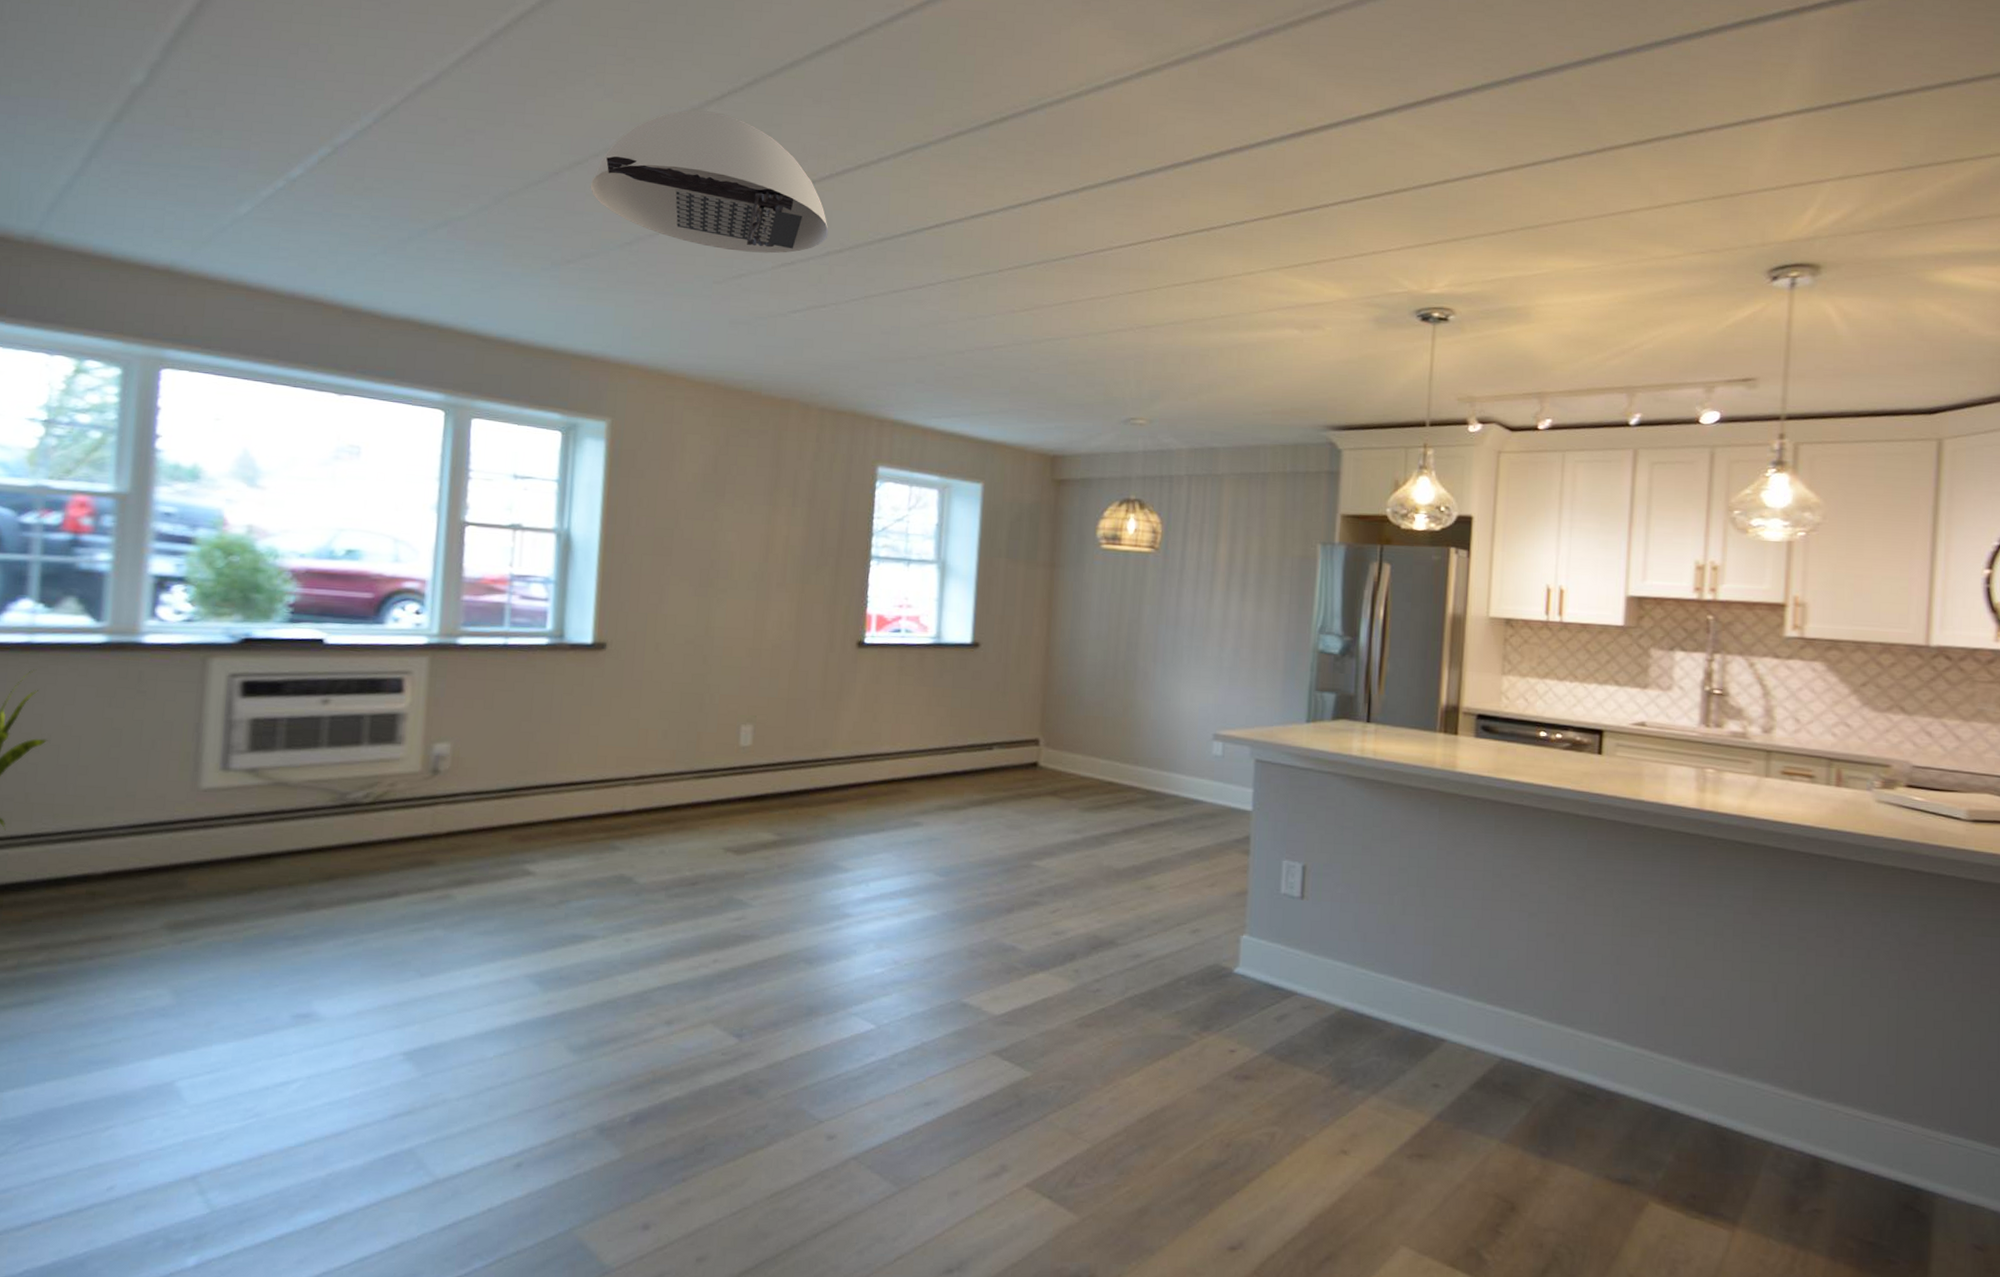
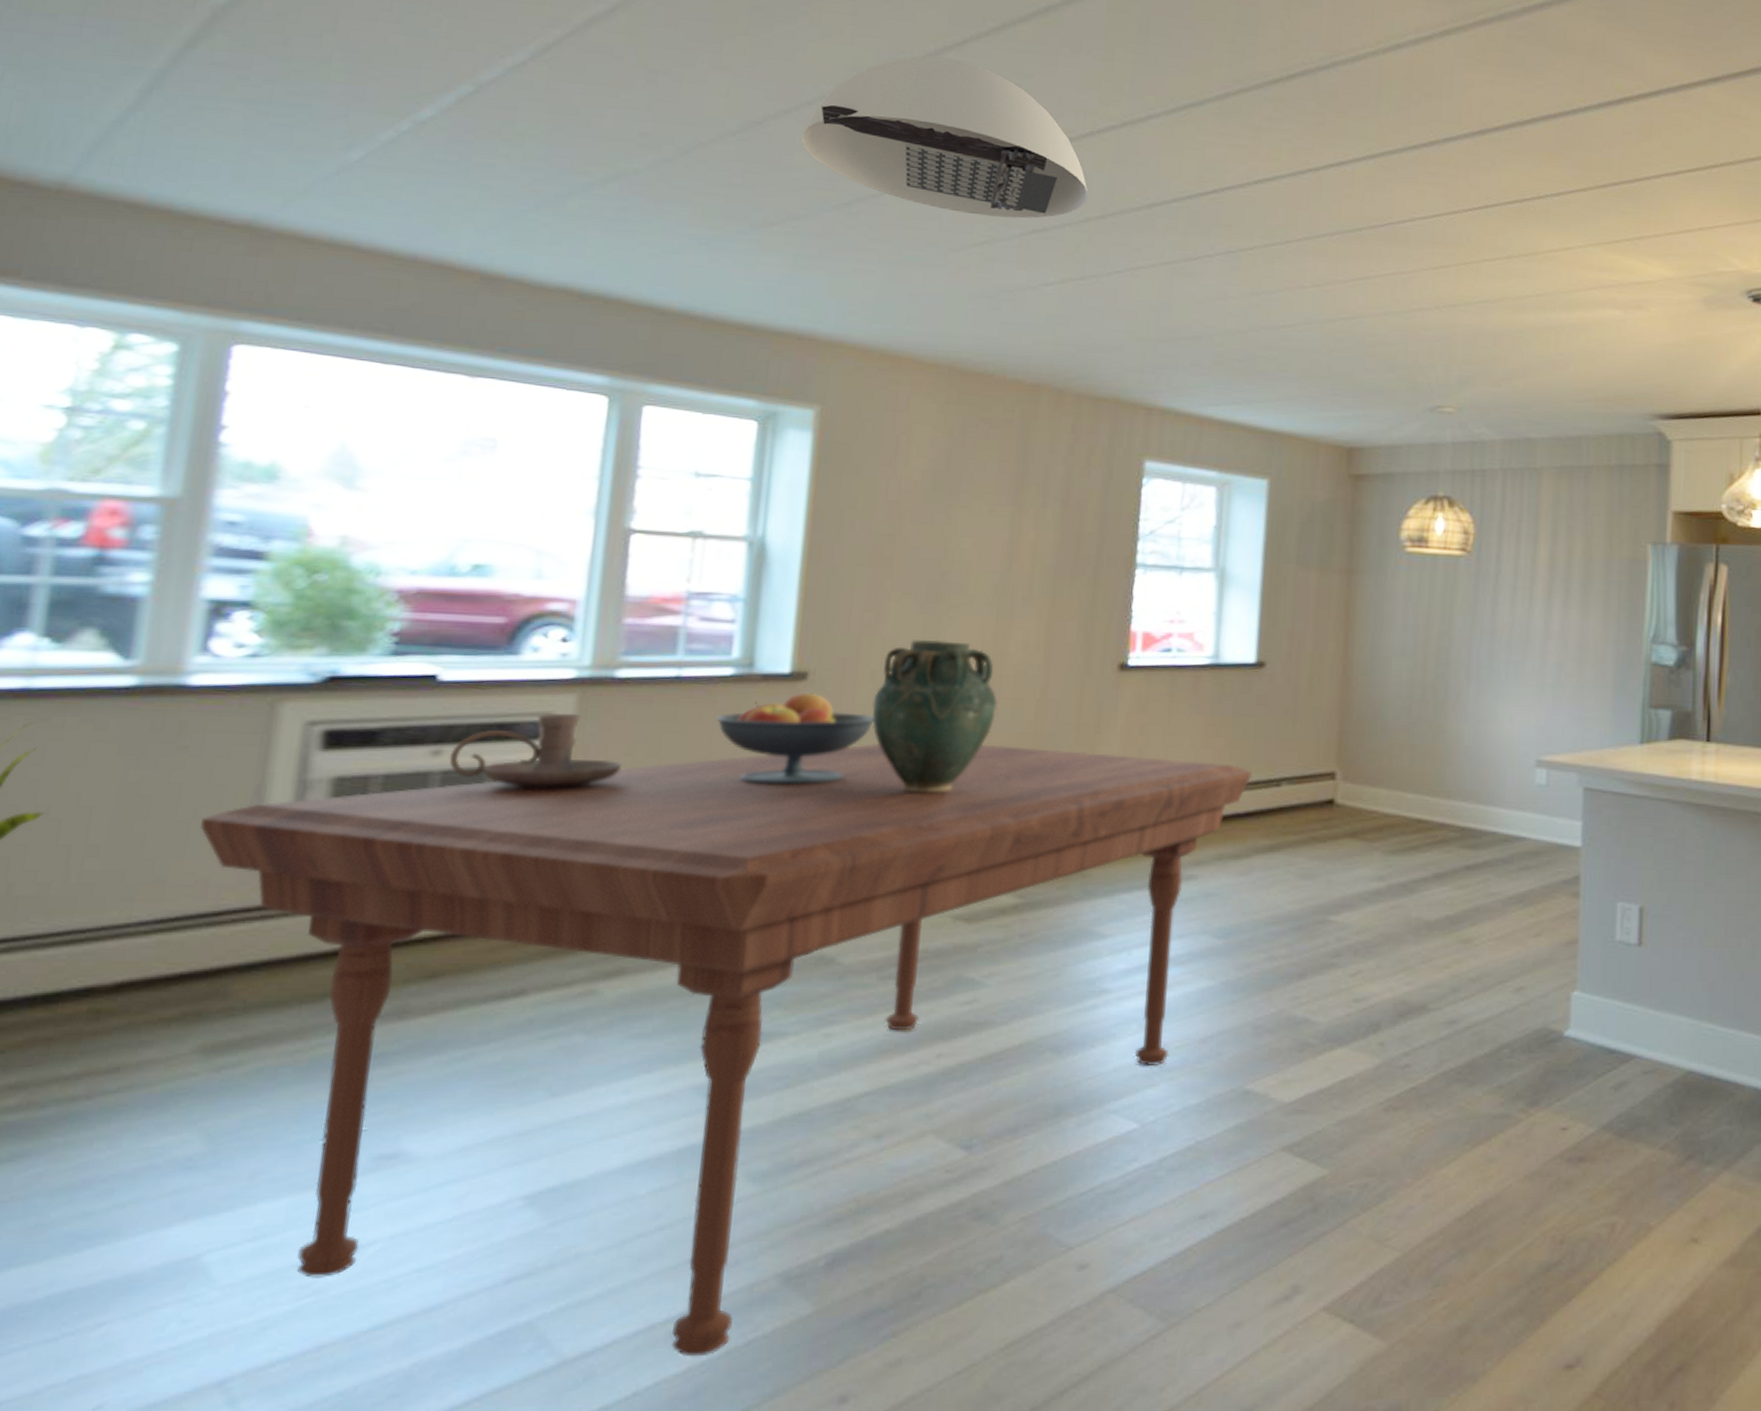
dining table: none [158,703,968,1185] -> present [200,742,1251,1357]
candle holder: none [335,671,464,733] -> present [449,712,622,788]
fruit bowl: none [536,660,659,736] -> present [717,692,874,785]
vase: none [657,618,759,746] -> present [872,639,999,792]

